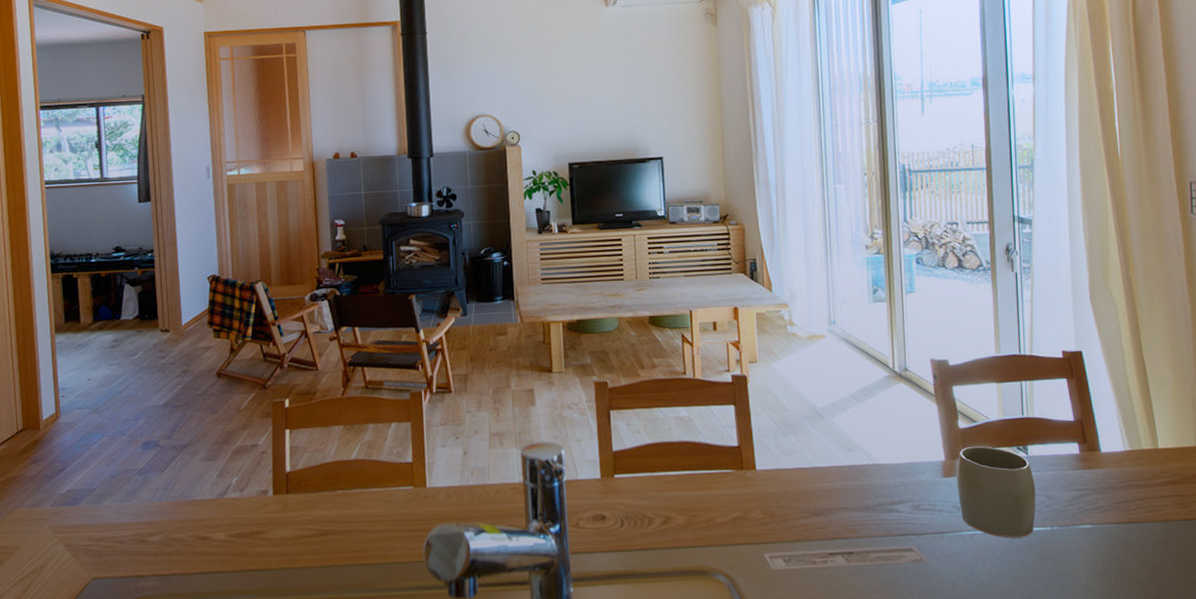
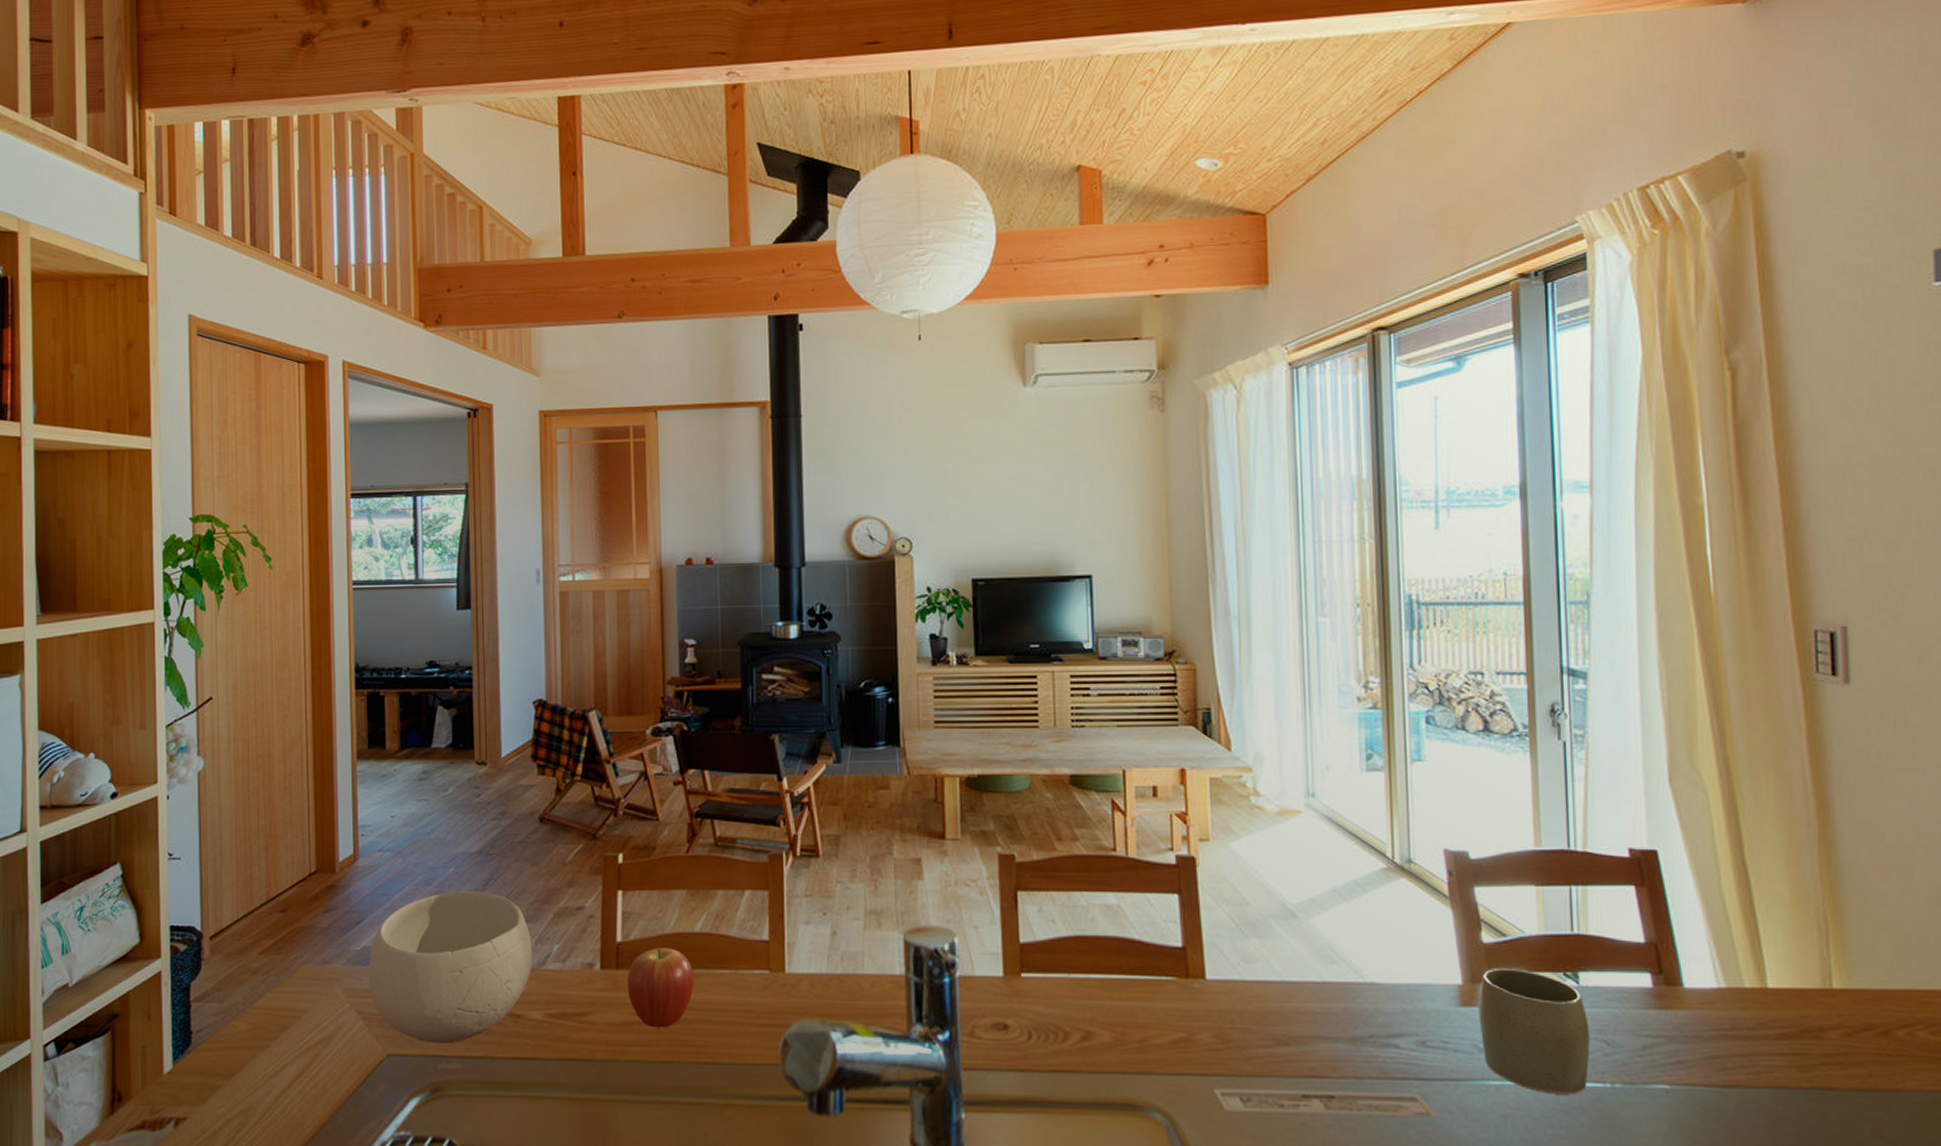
bowl: none [72,437,215,566] -> present [367,891,533,1044]
fruit: none [296,473,353,539] -> present [627,946,695,1028]

